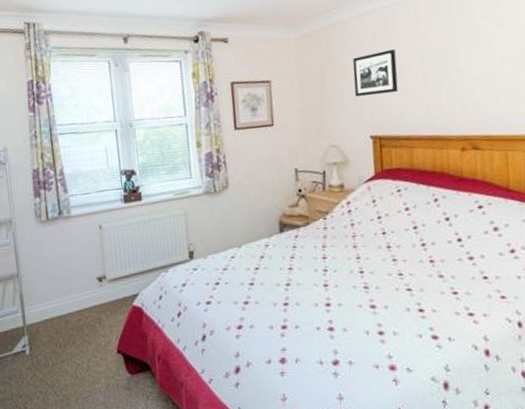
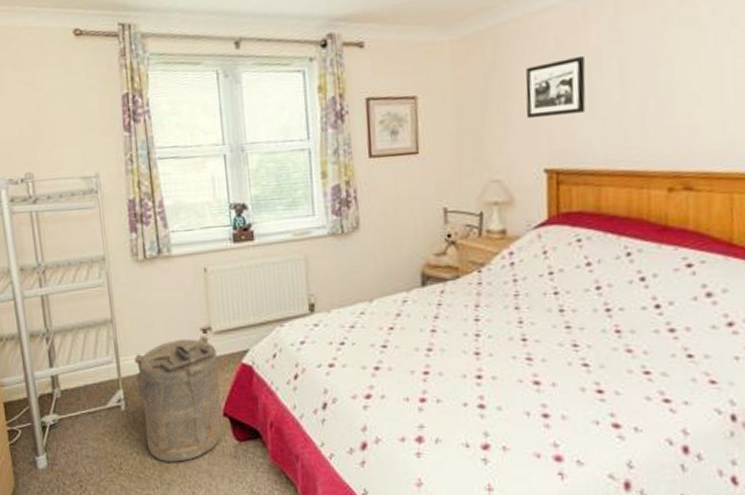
laundry hamper: none [38,284,117,398] -> present [134,336,223,462]

